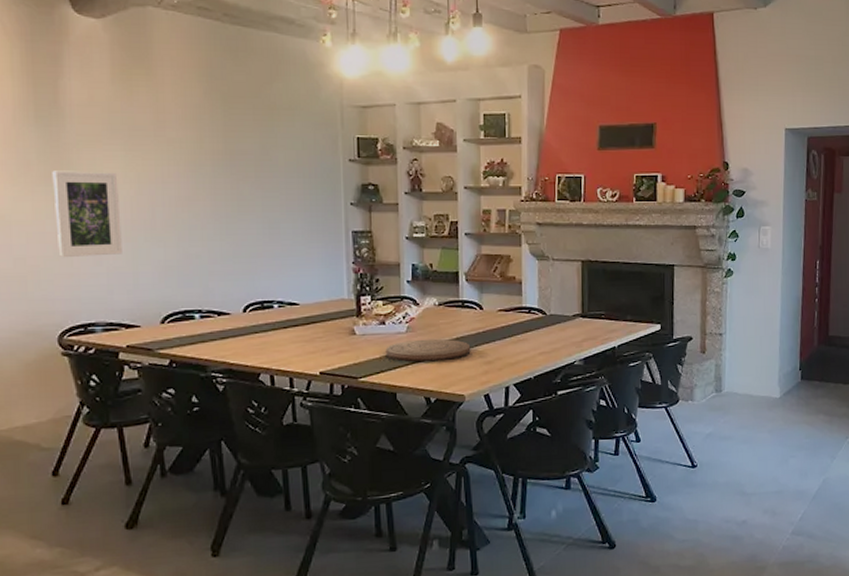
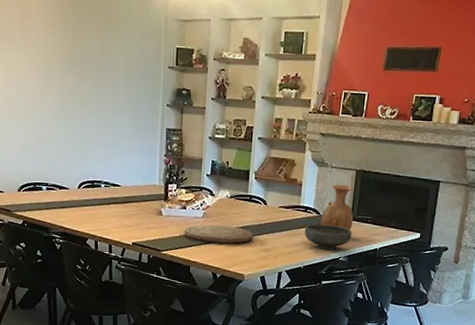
bowl: none [530,325,586,354] -> present [304,224,352,250]
vase: none [548,278,585,329] -> present [321,184,354,230]

